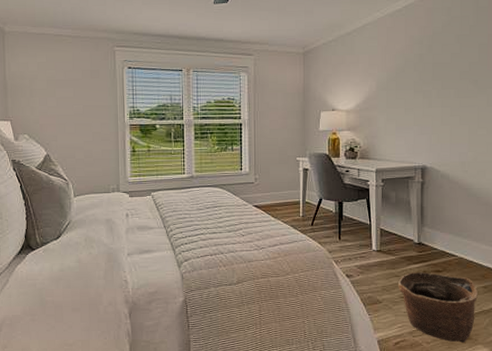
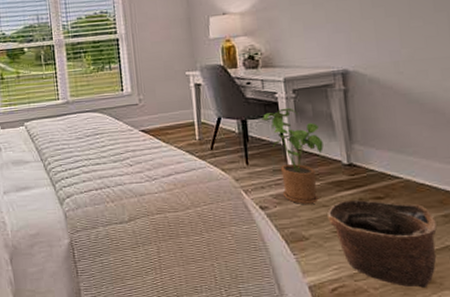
house plant: none [354,194,401,275] -> present [260,107,324,205]

